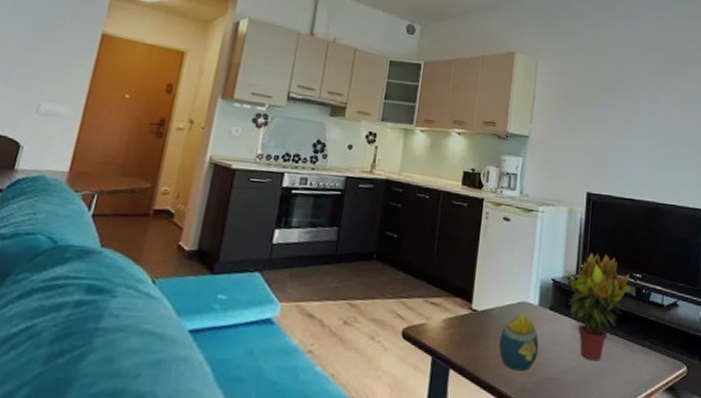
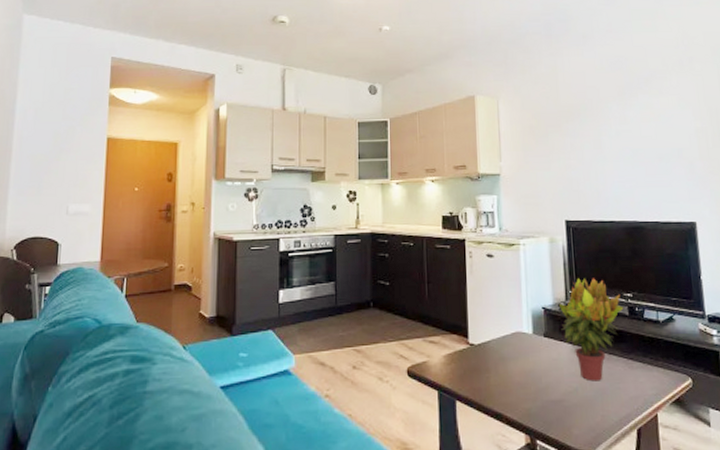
decorative egg: present [499,313,539,371] -> none [499,343,539,397]

